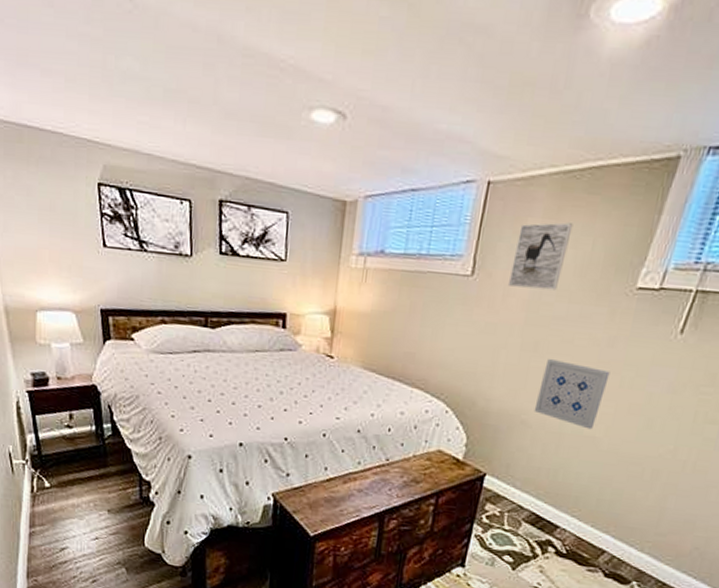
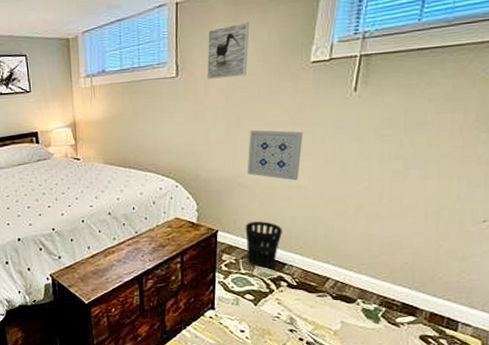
wastebasket: none [514,469,562,528] -> present [245,221,282,268]

